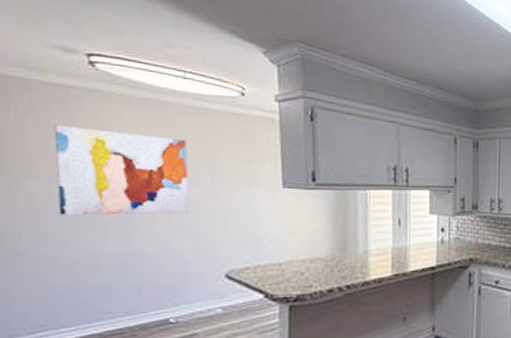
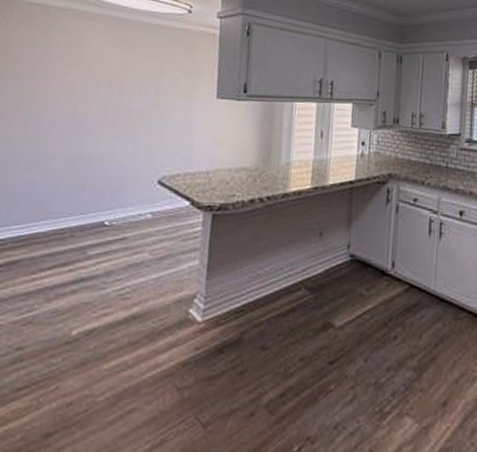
wall art: present [54,124,189,216] -> none [26,39,139,121]

